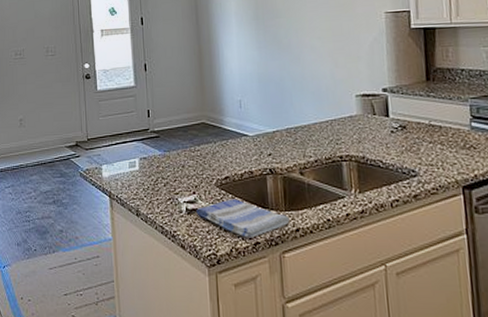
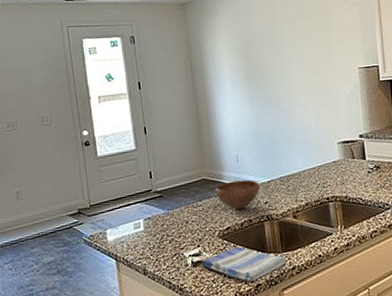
bowl: none [214,127,264,159] -> present [215,179,260,210]

